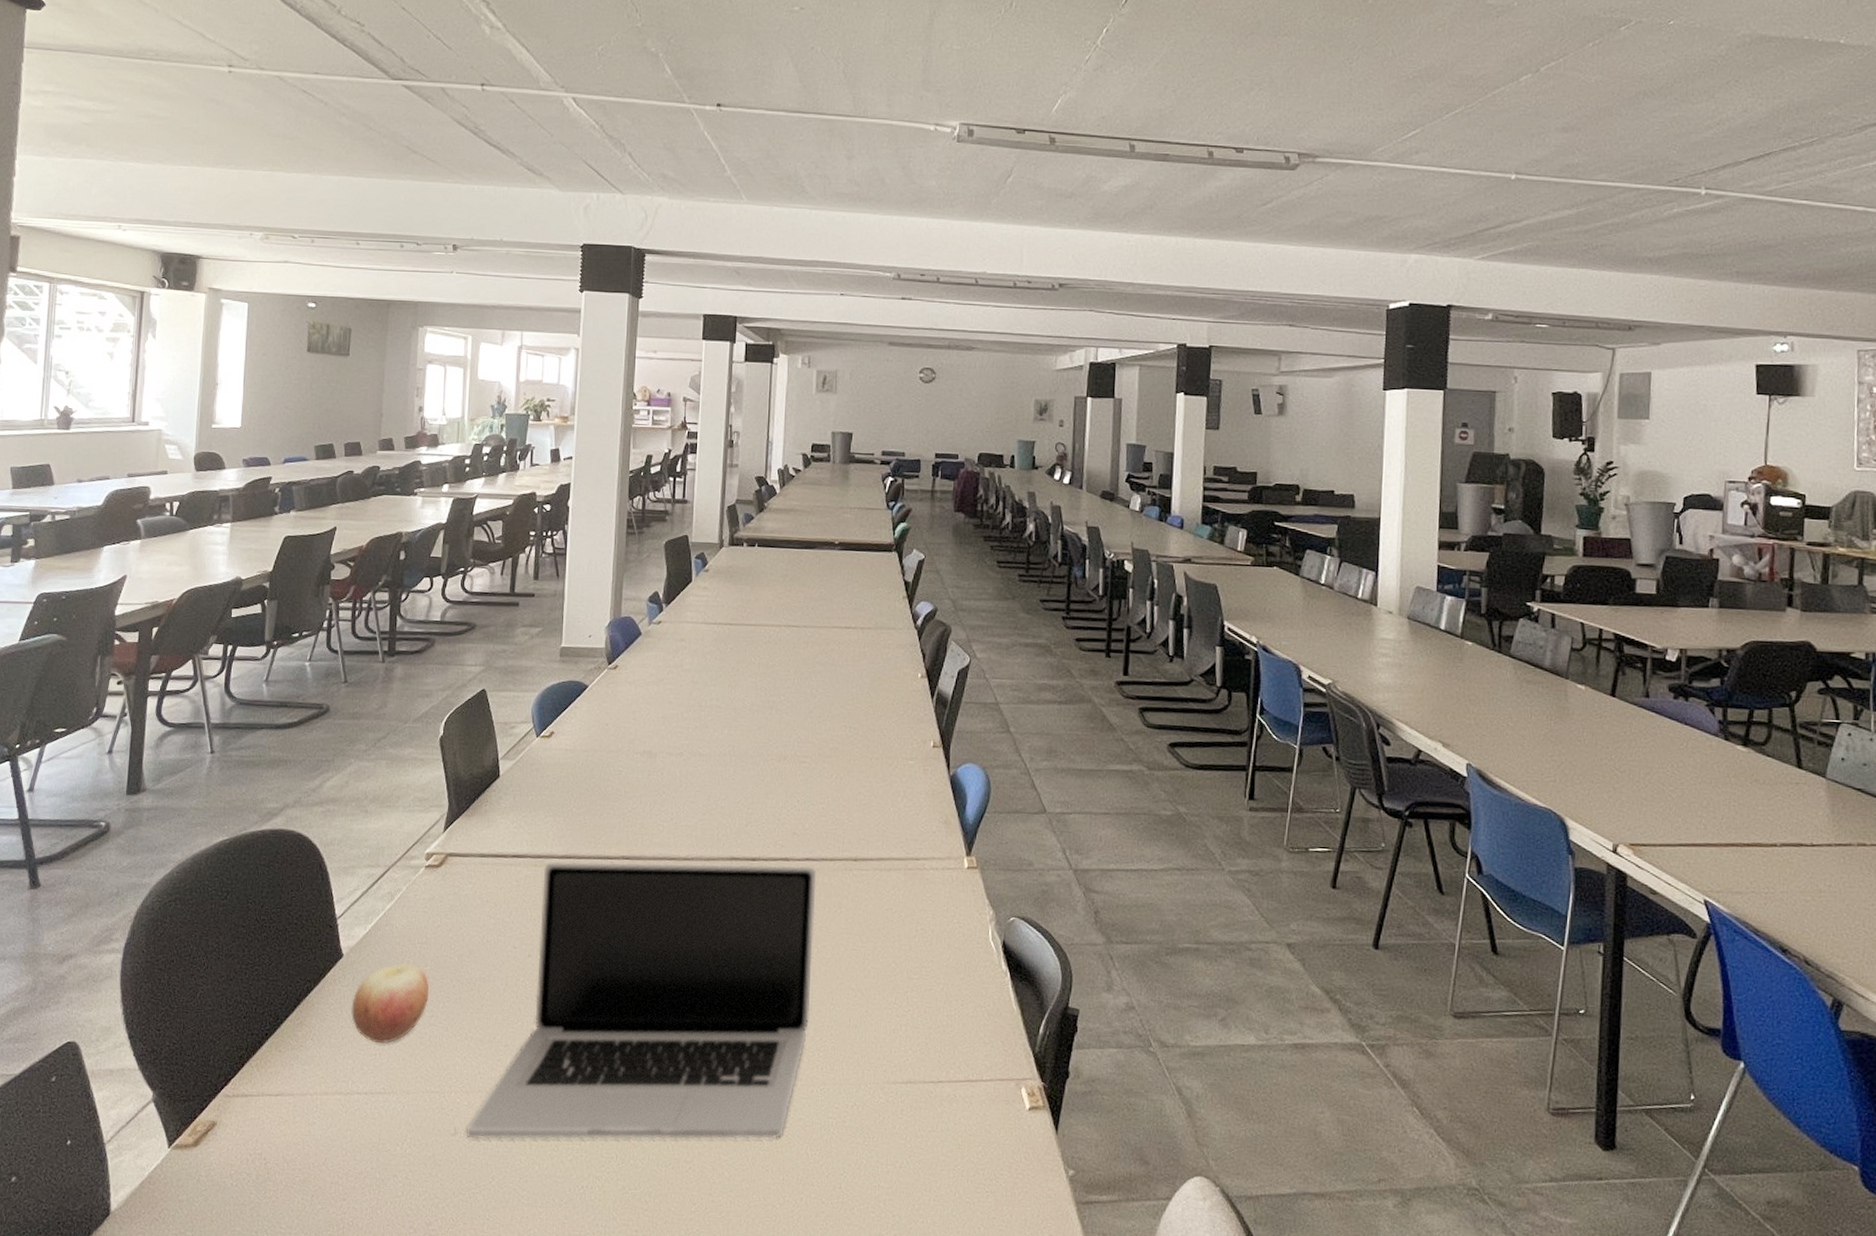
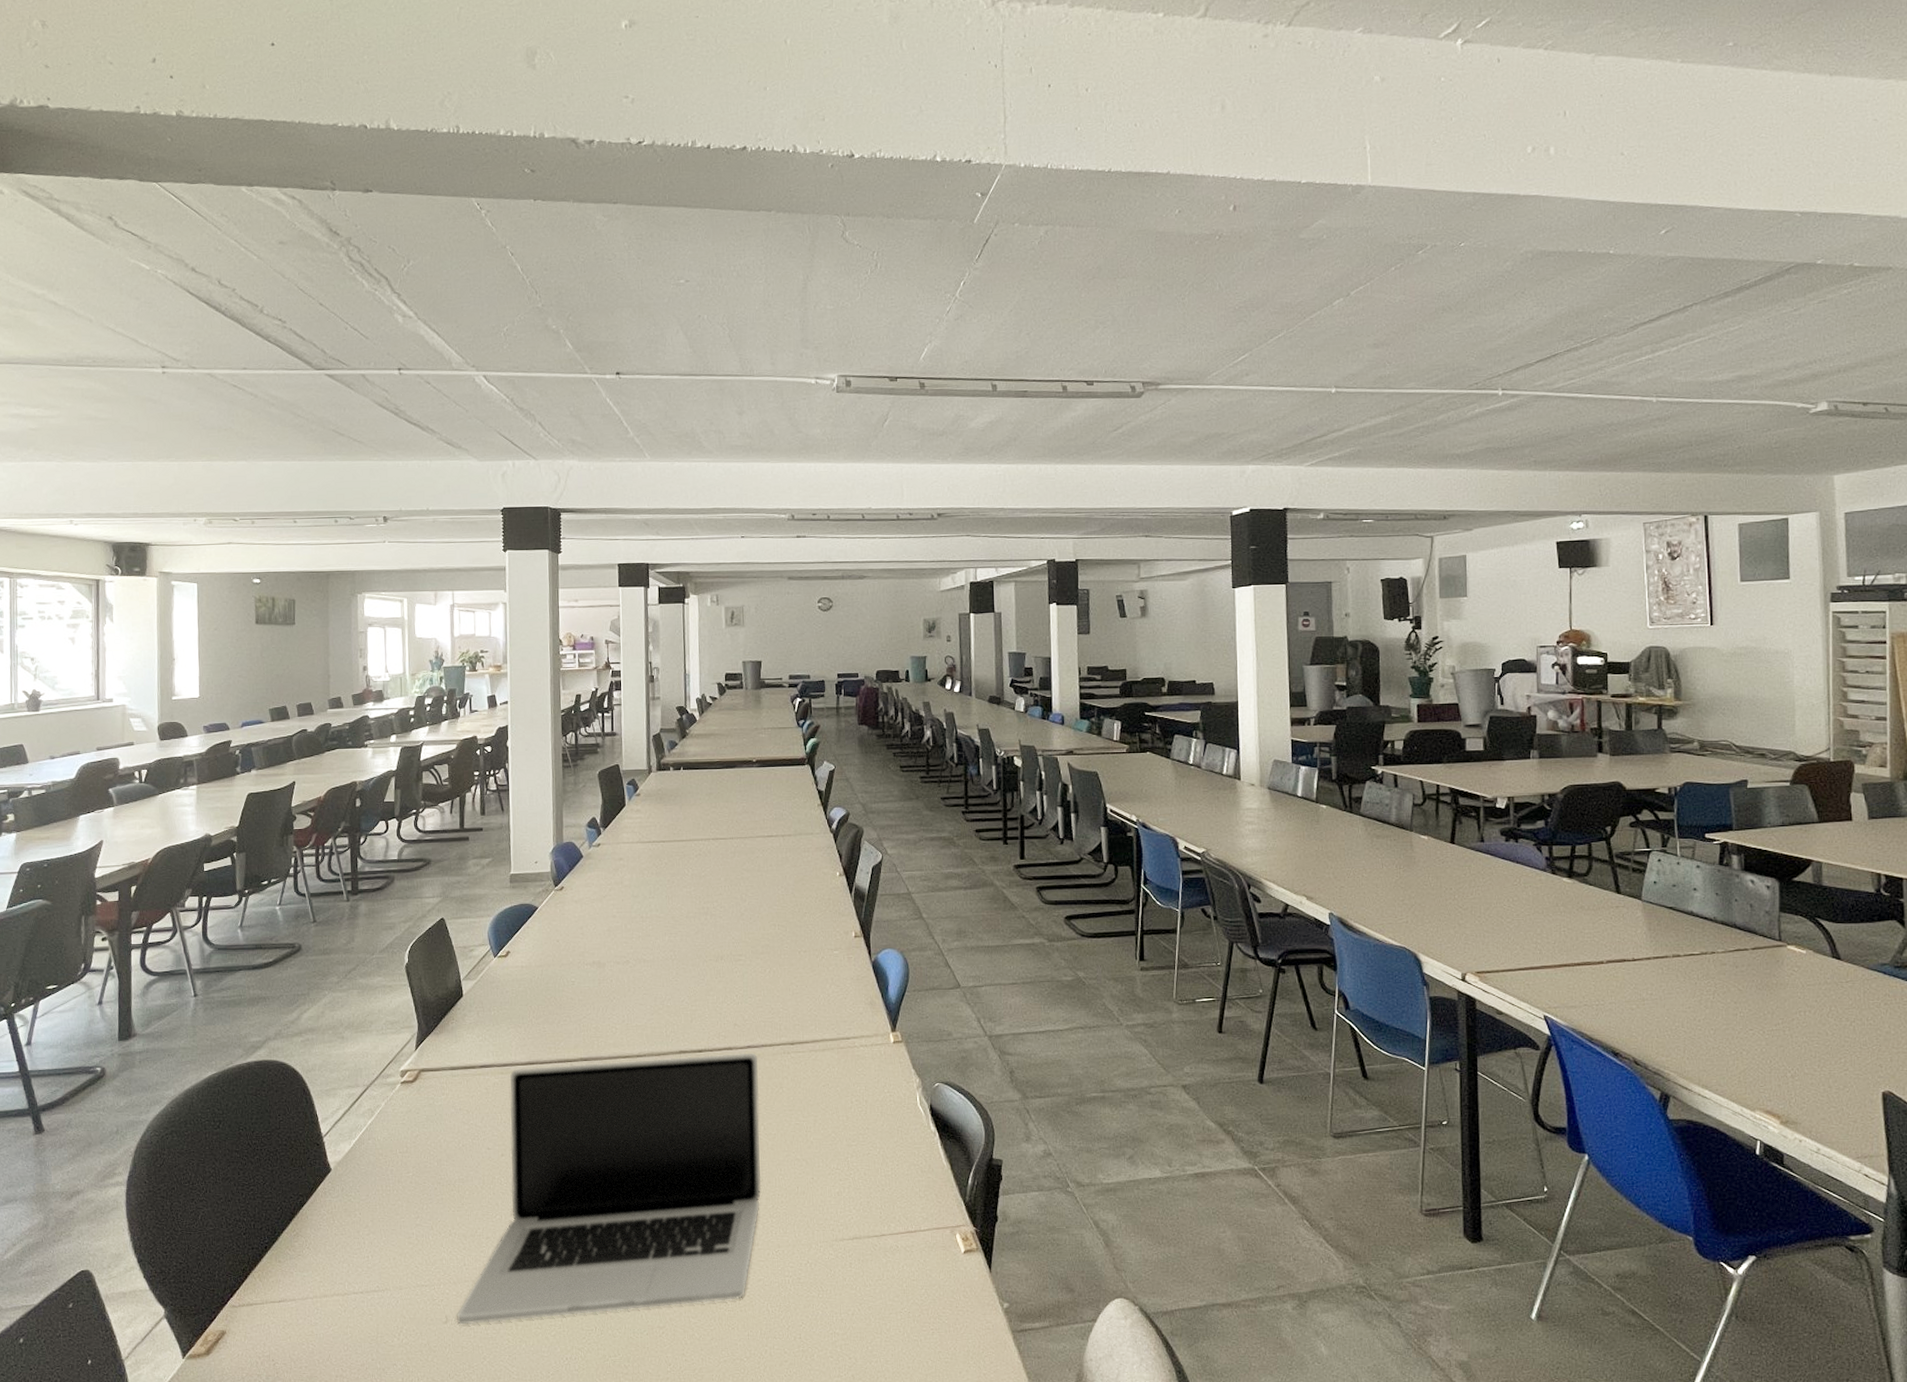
apple: present [351,963,430,1044] -> none [342,1172,413,1247]

